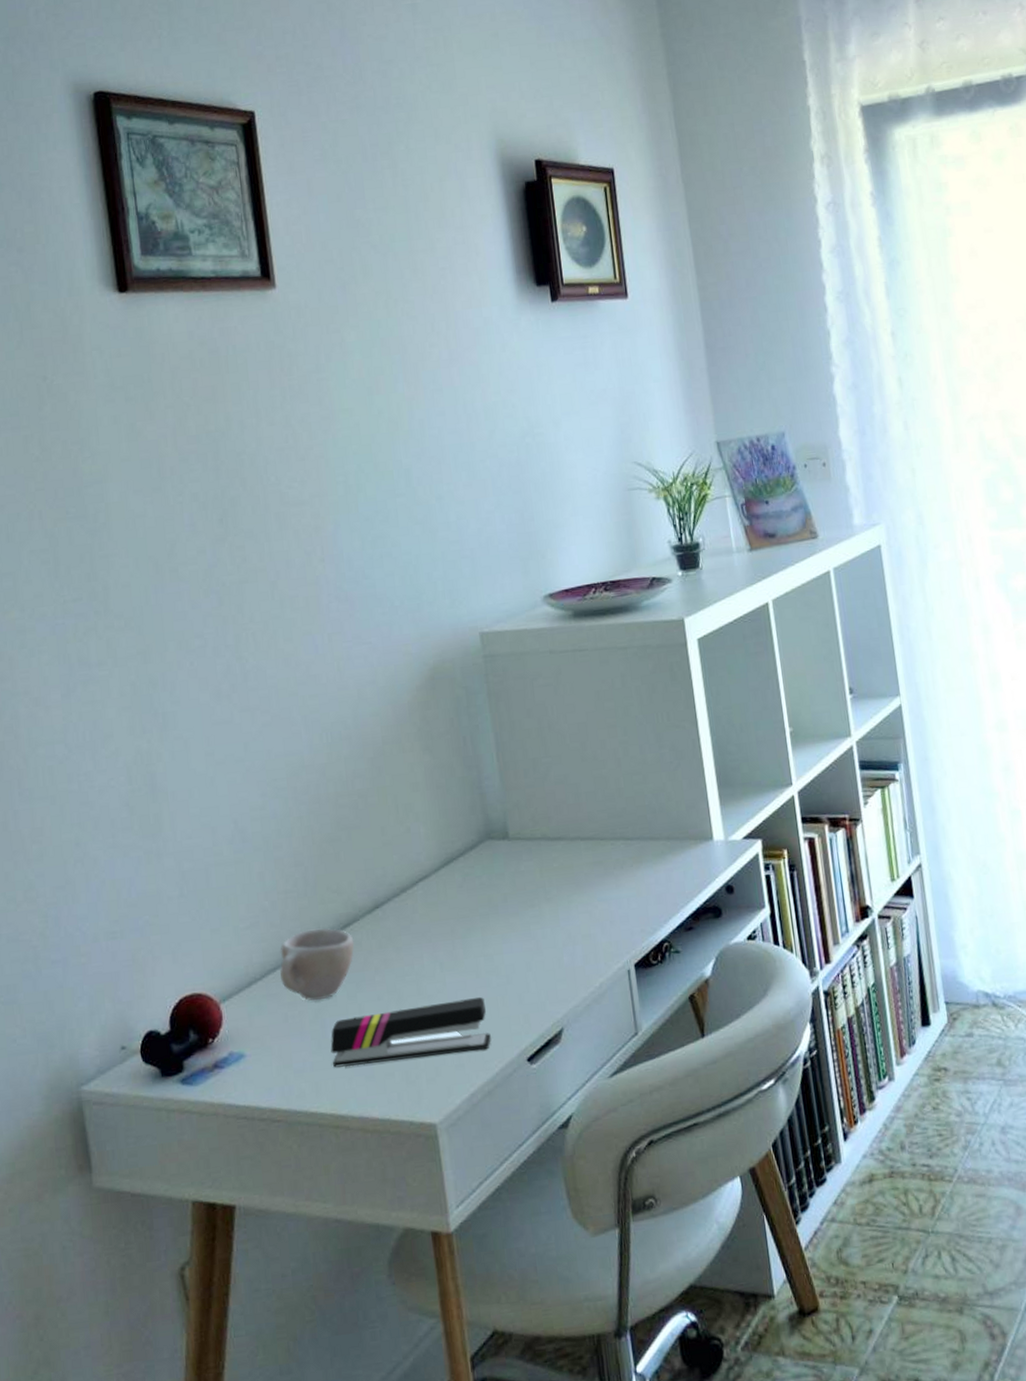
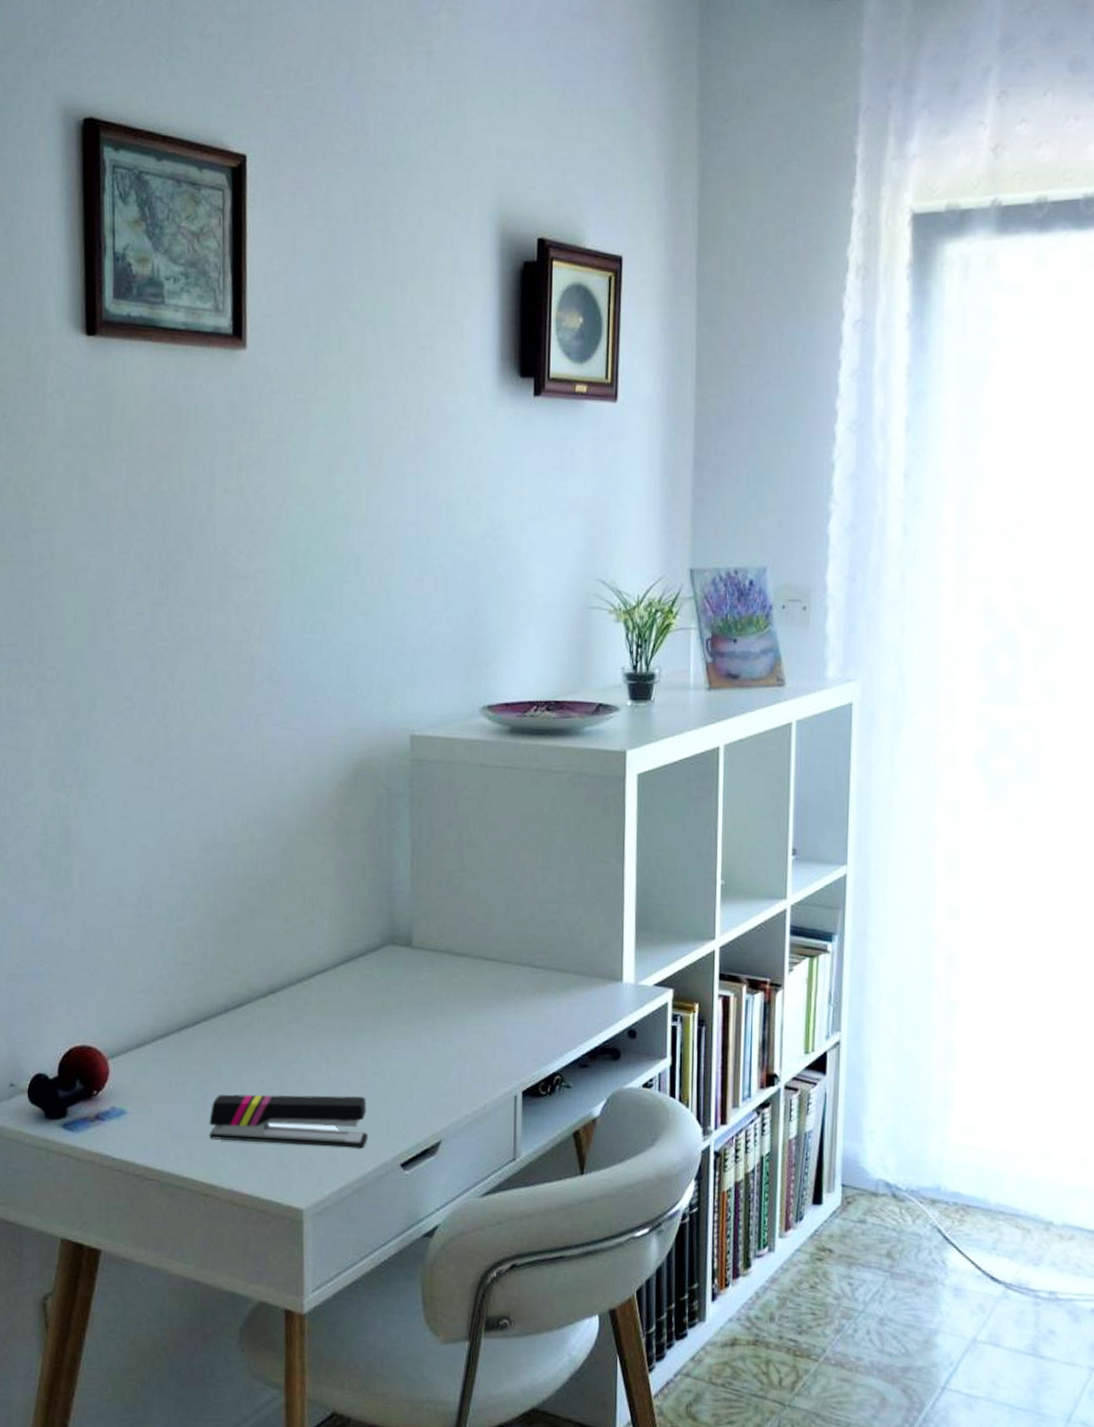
cup: present [280,928,354,1001] -> none [169,1003,245,1073]

